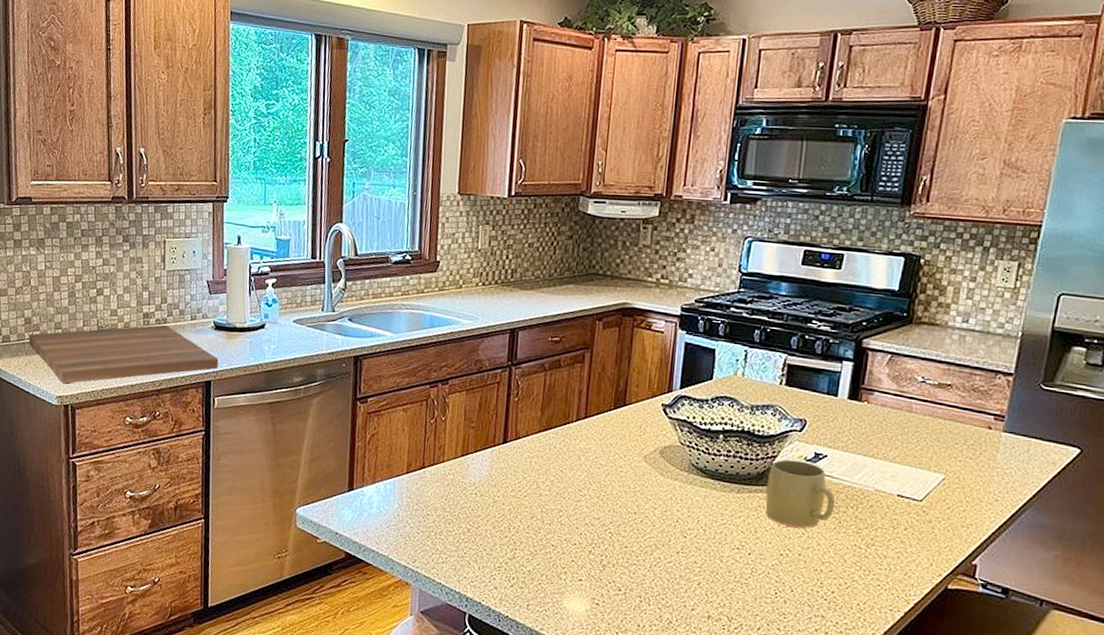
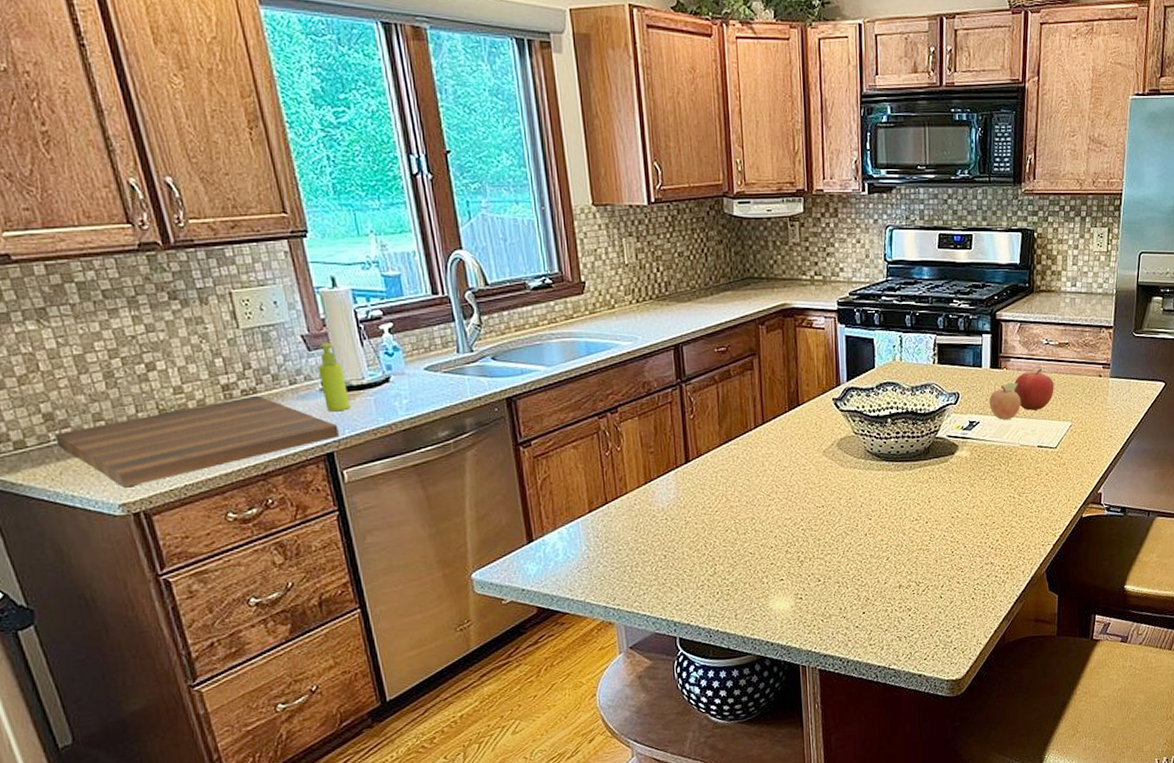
soap dispenser: none [213,288,232,348] -> present [318,342,351,412]
mug: present [765,459,836,528] -> none [933,430,991,491]
fruit: none [842,417,883,460] -> present [989,382,1021,421]
fruit: none [874,408,927,455] -> present [1014,368,1054,411]

